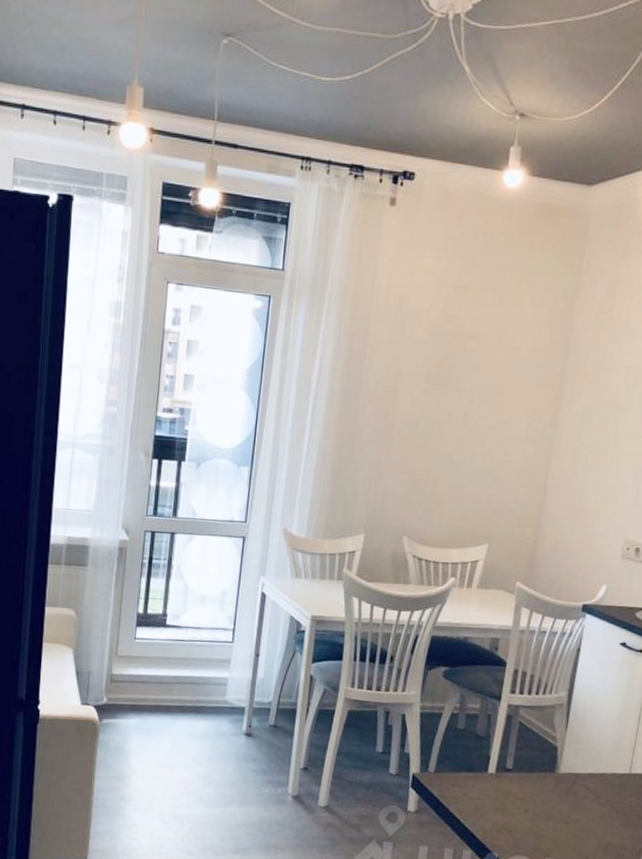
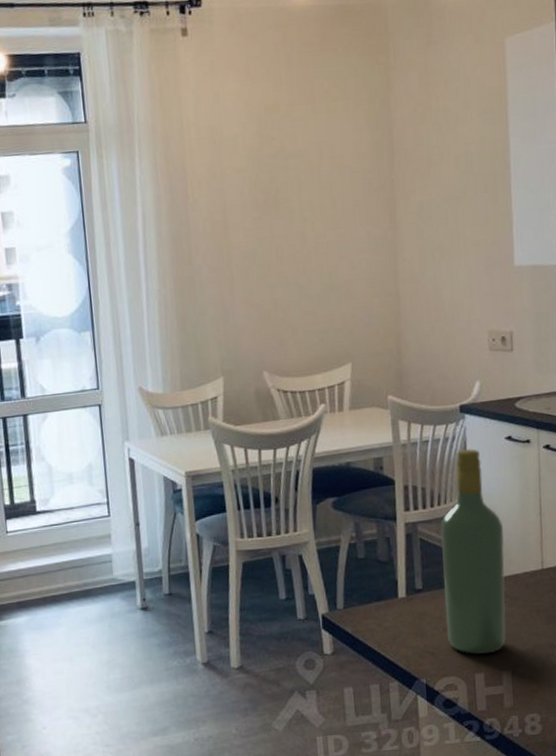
wine bottle: none [526,646,601,842] -> present [440,449,507,654]

